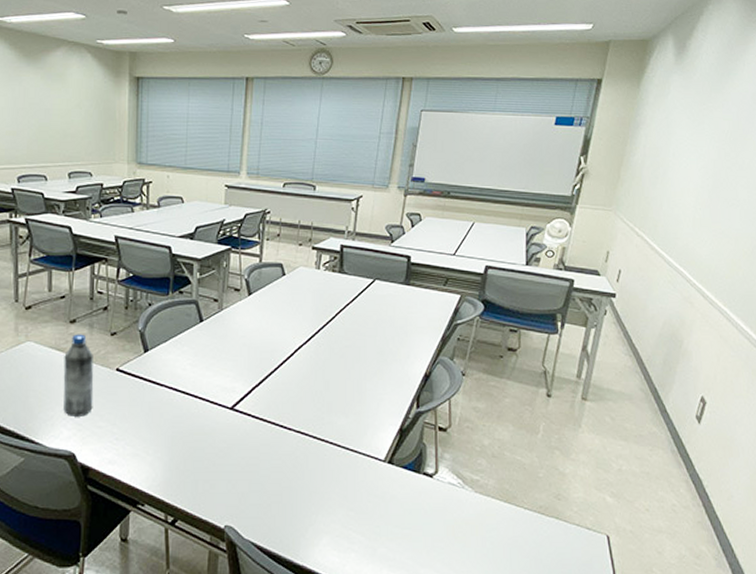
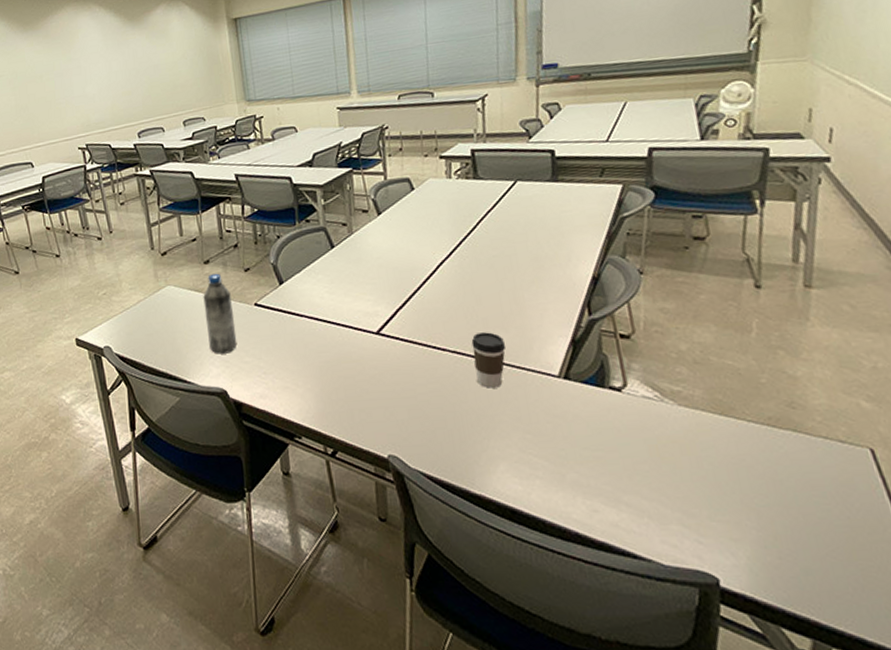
coffee cup: none [315,416,344,468] -> present [471,332,506,388]

